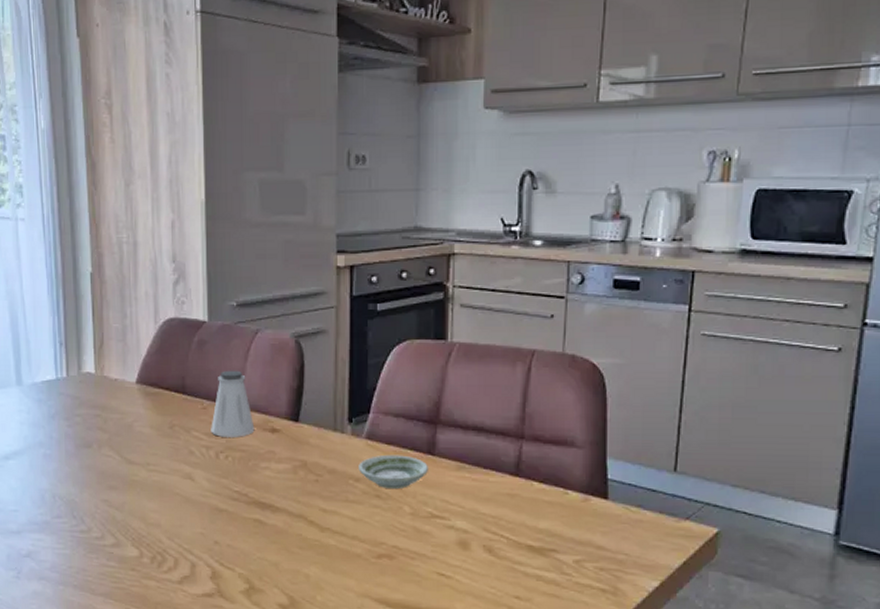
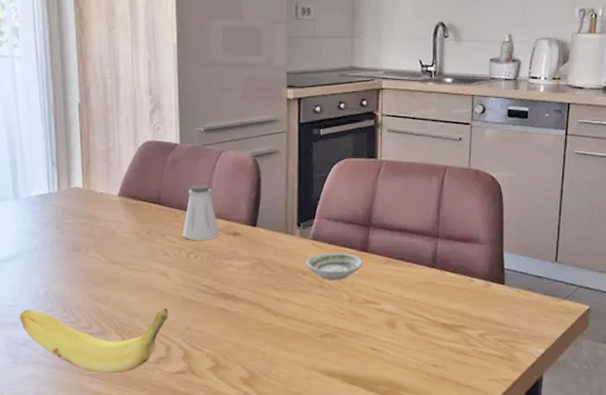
banana: none [22,515,194,594] -> present [19,308,169,374]

